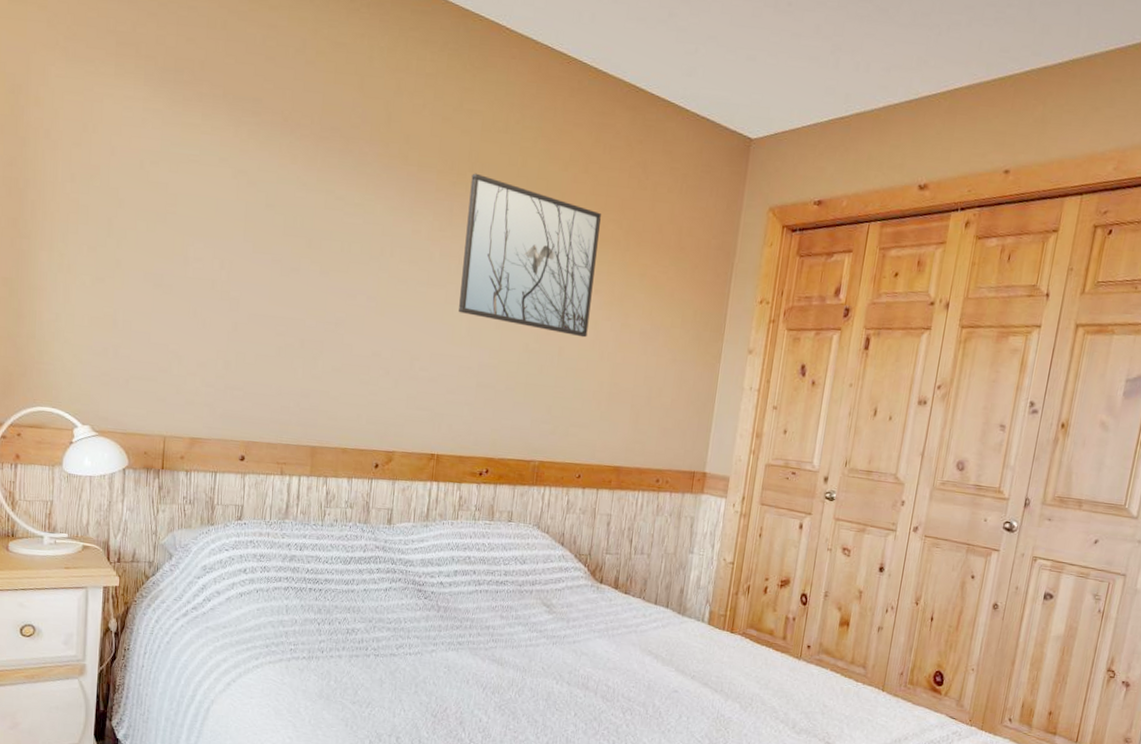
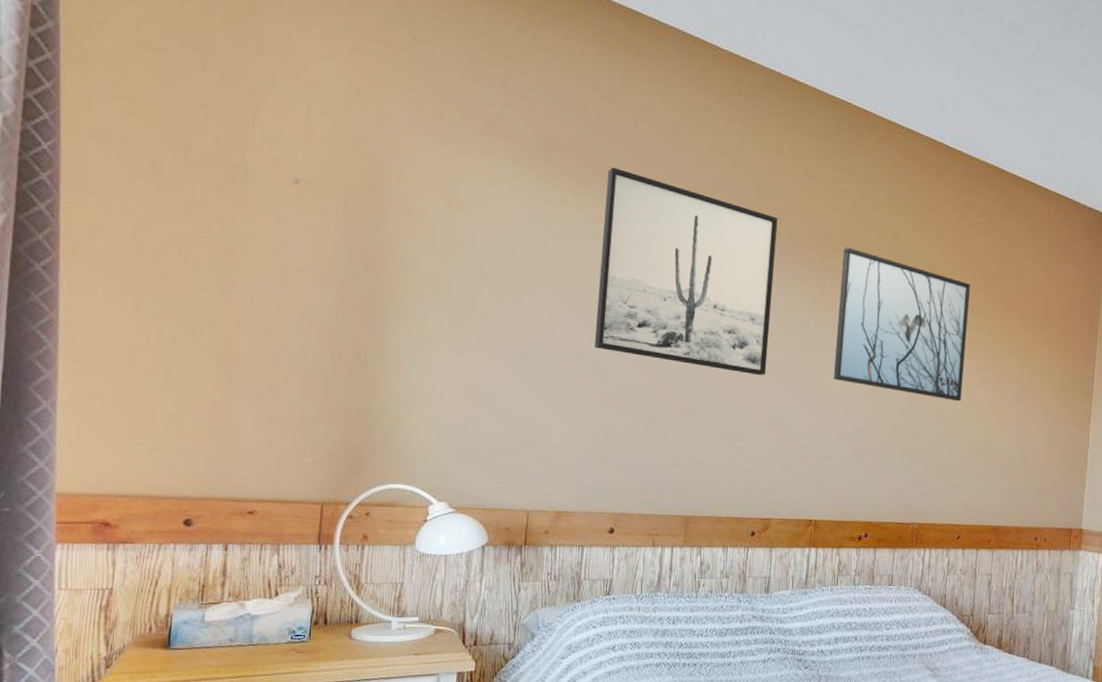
wall art: none [225,88,406,307] -> present [595,167,778,375]

